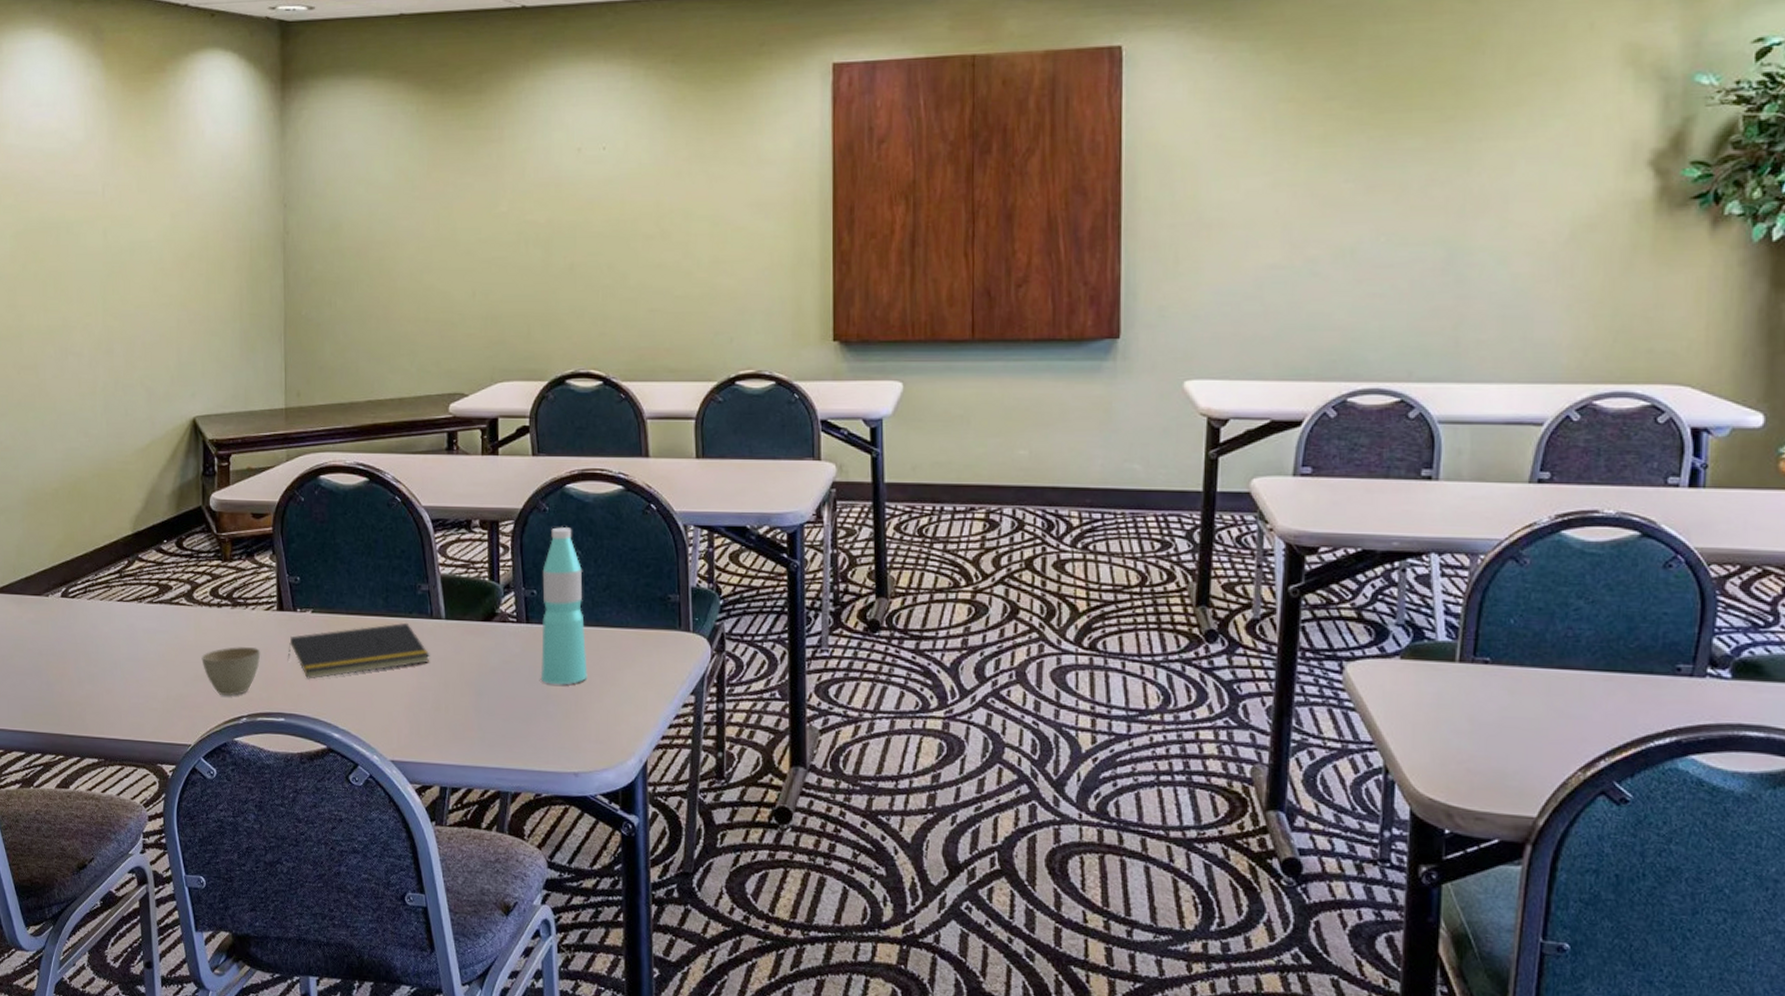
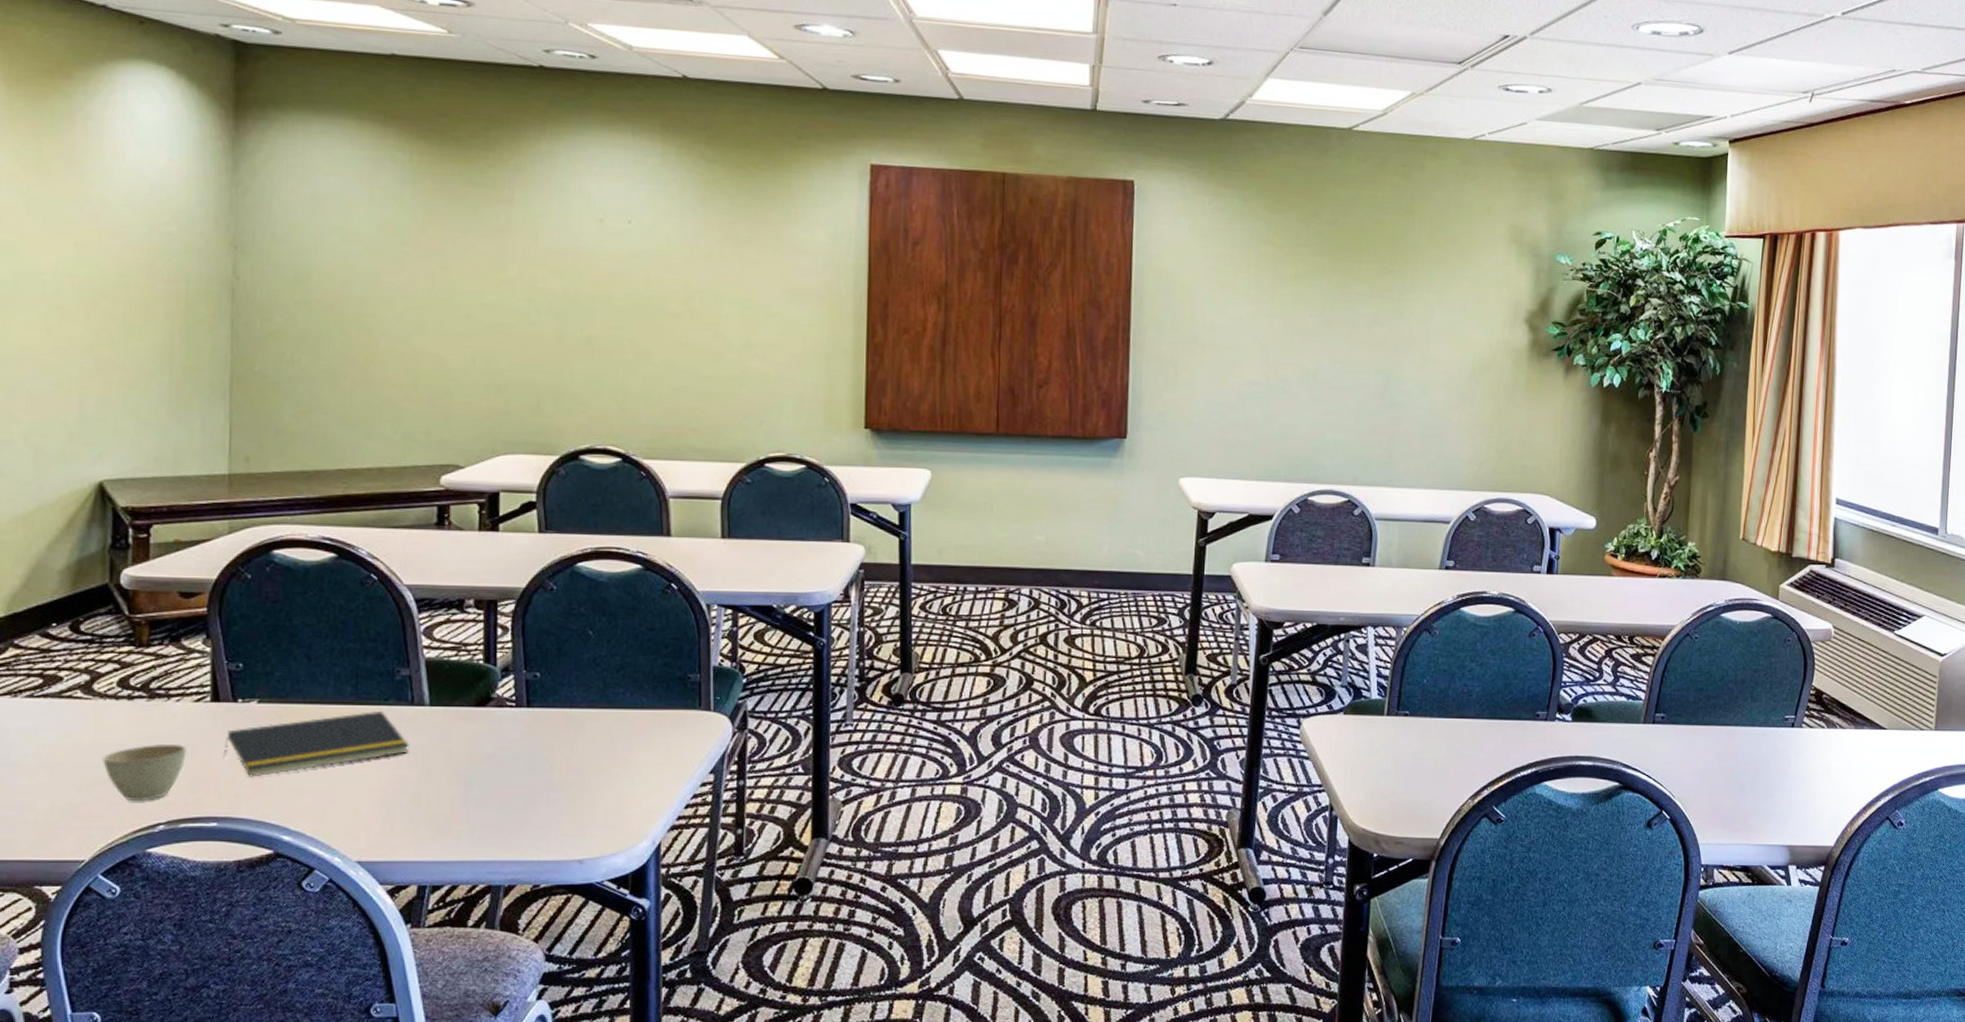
water bottle: present [540,527,587,685] -> none [542,607,597,770]

